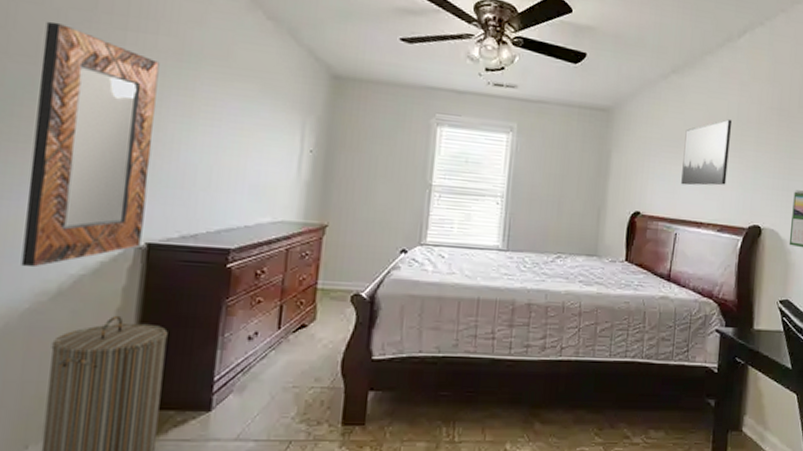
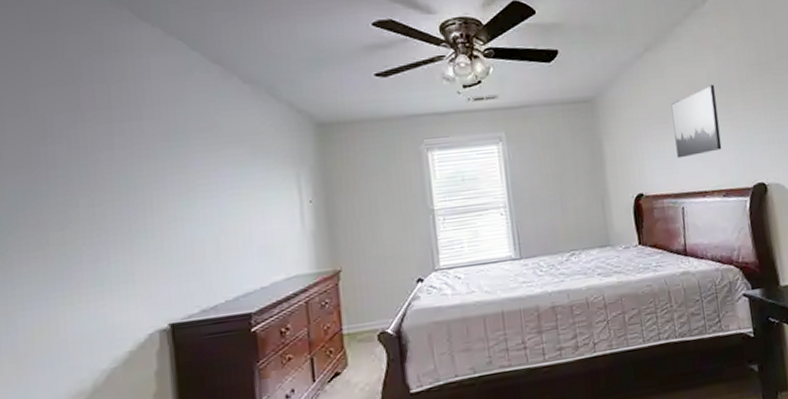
home mirror: present [21,21,160,268] -> none [34,128,164,372]

